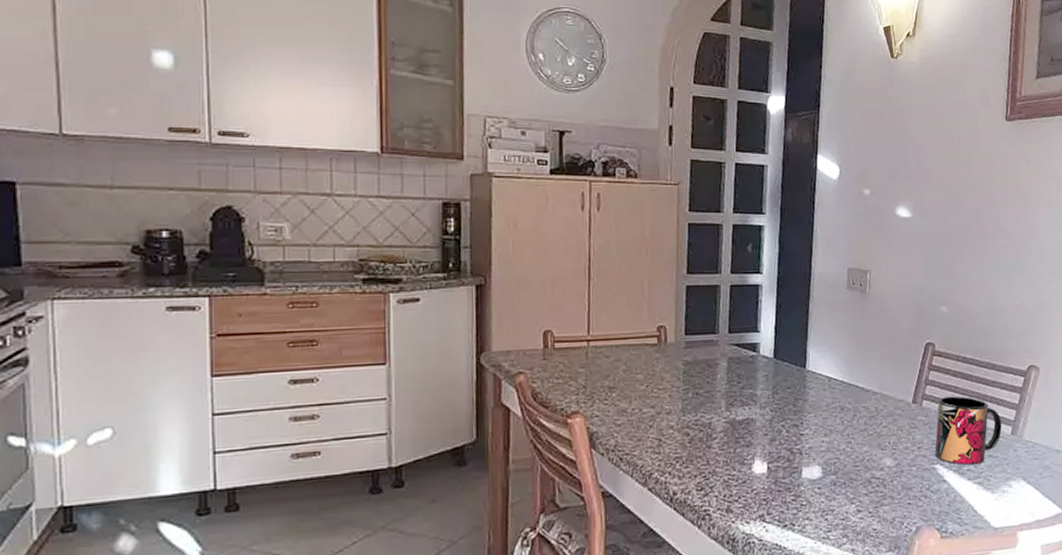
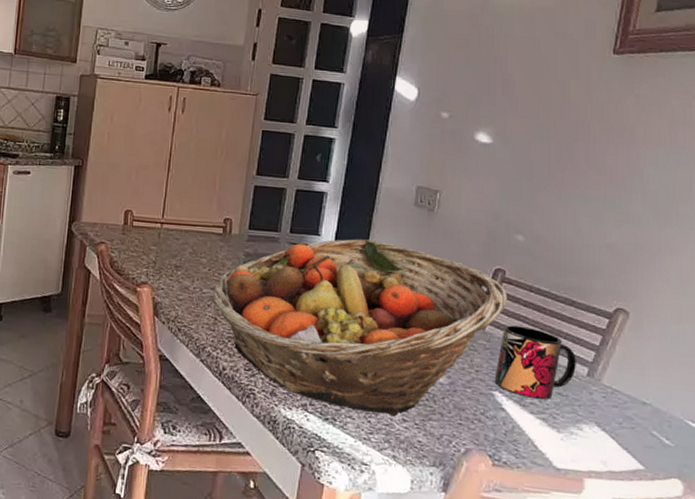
fruit basket: none [653,329,940,511] -> present [212,238,508,417]

